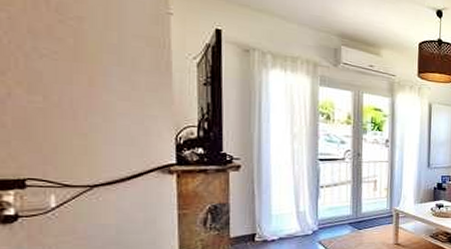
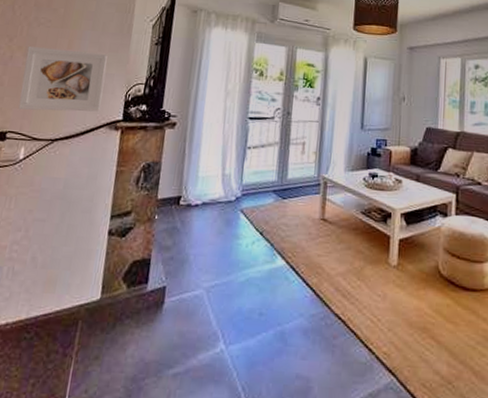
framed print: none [31,82,147,156] -> present [18,47,108,112]

